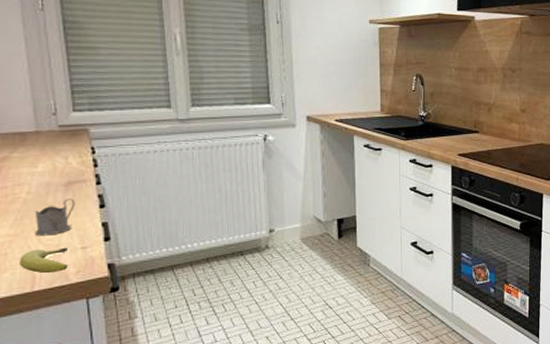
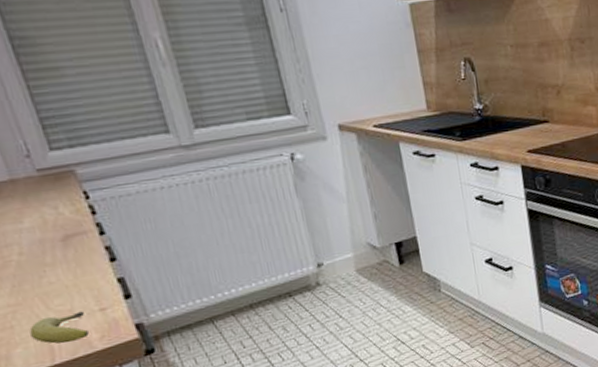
tea glass holder: present [34,198,75,236] -> none [33,254,82,302]

